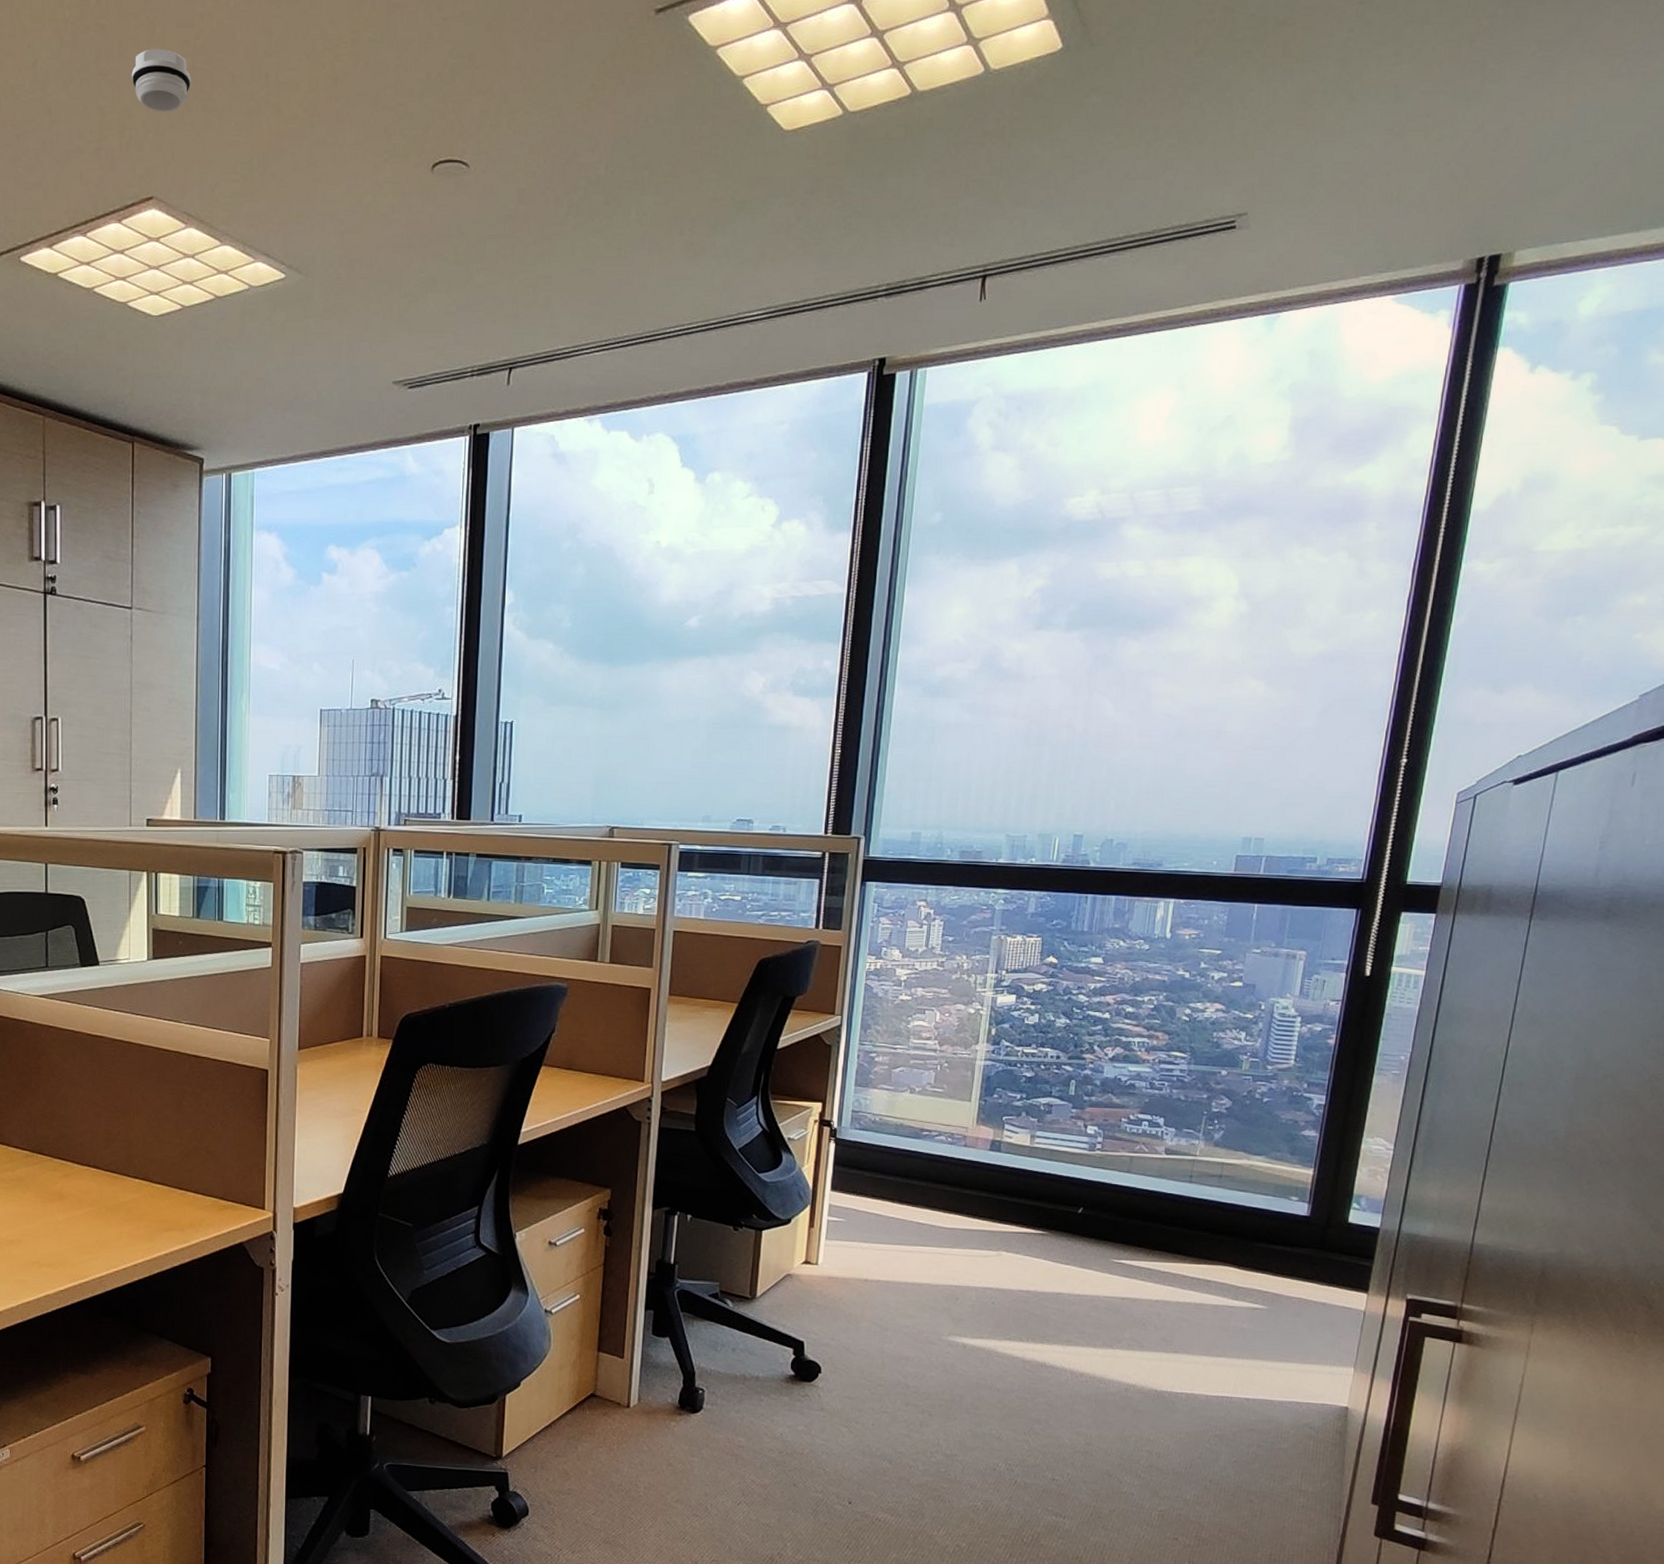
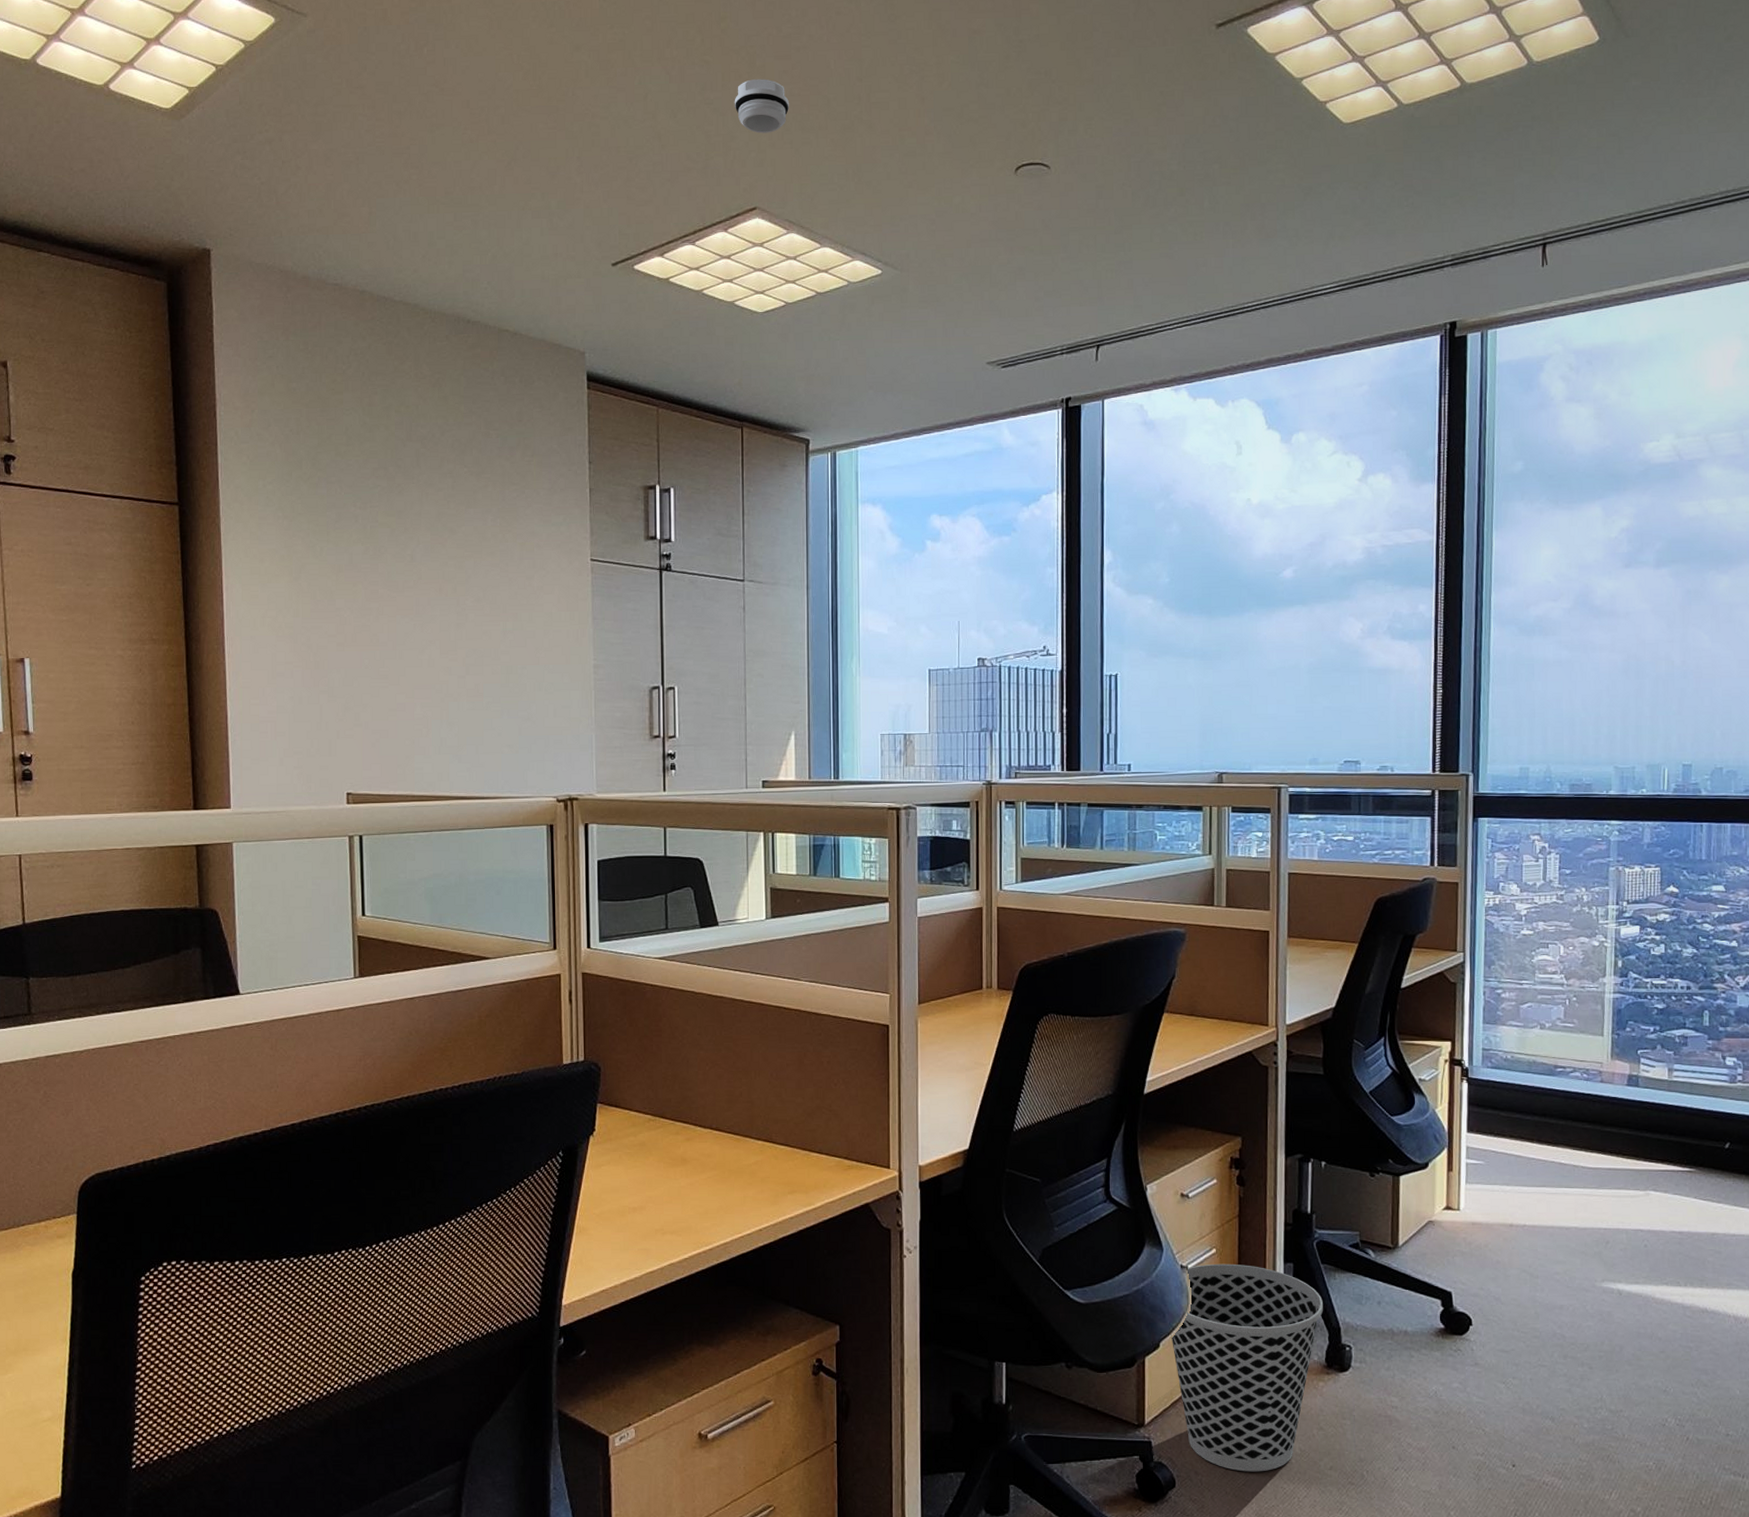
wastebasket: none [531,1309,680,1503] -> present [1170,1263,1323,1472]

